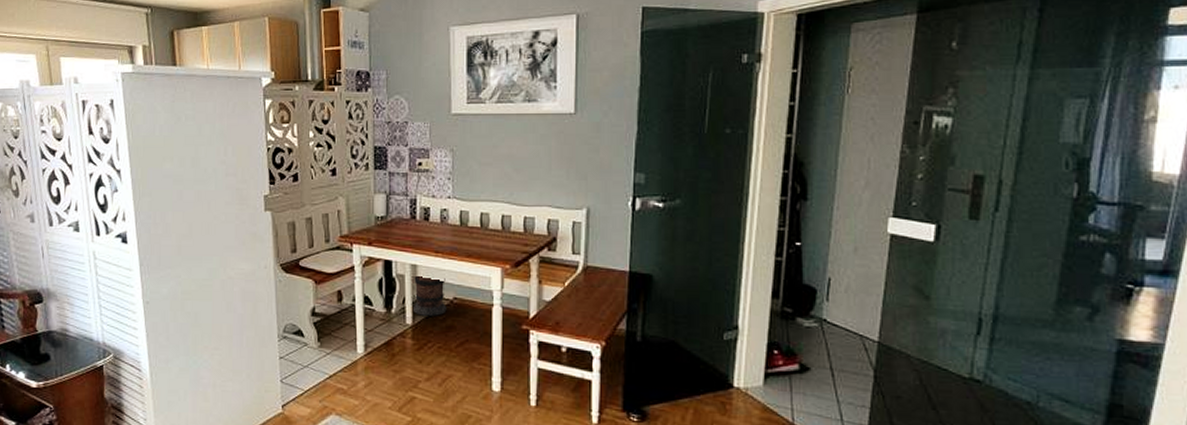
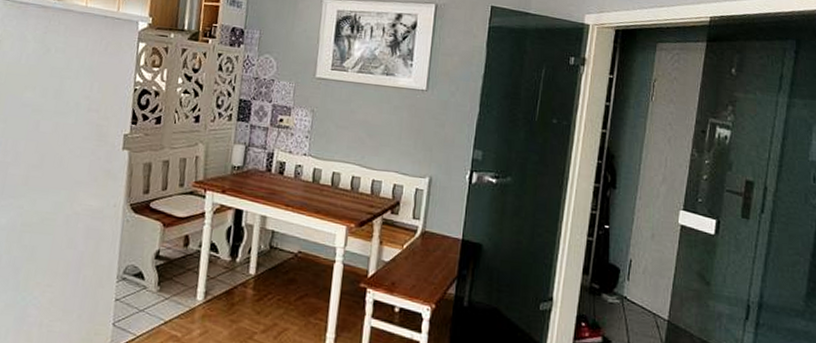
wooden barrel: present [414,276,447,316] -> none [258,227,293,268]

